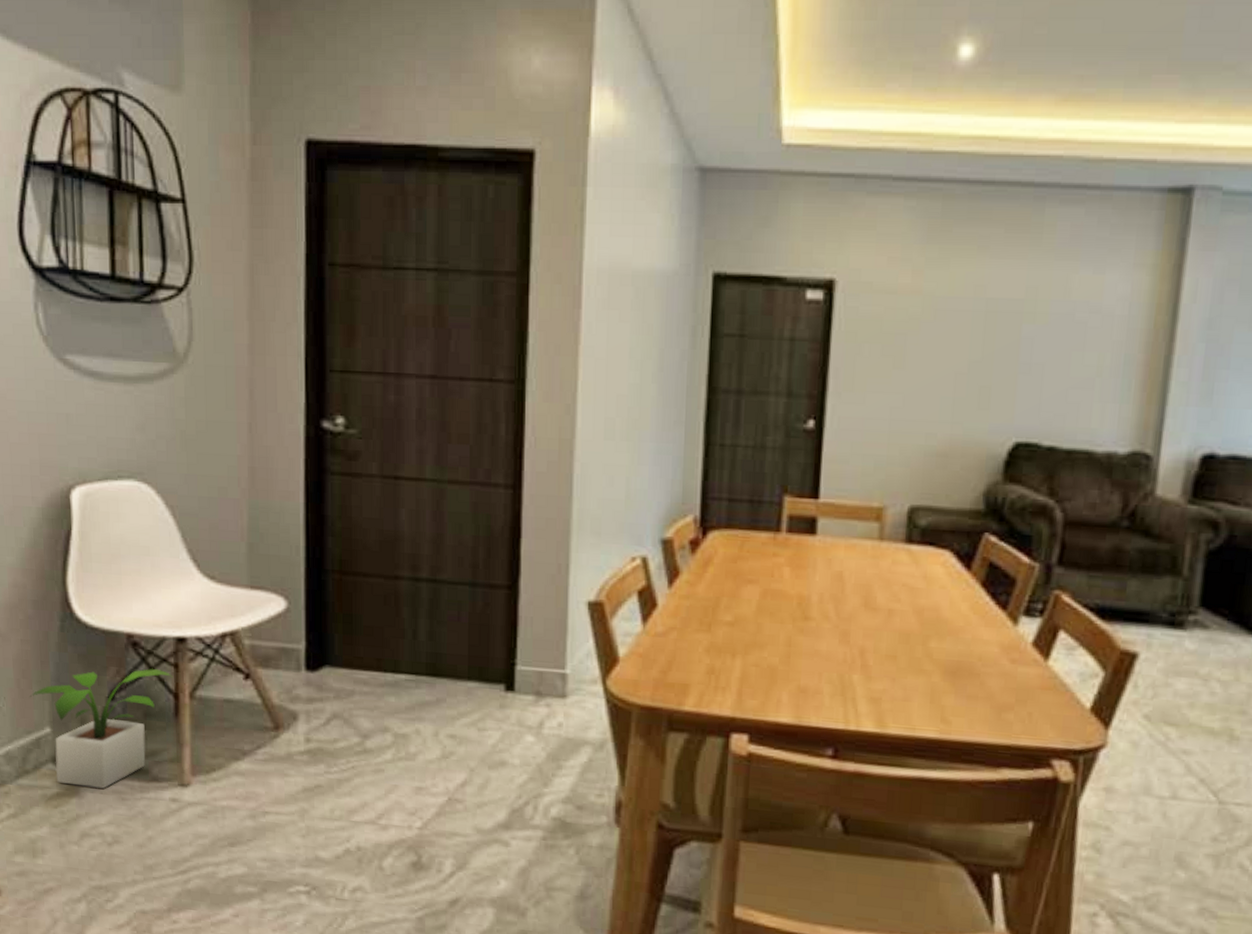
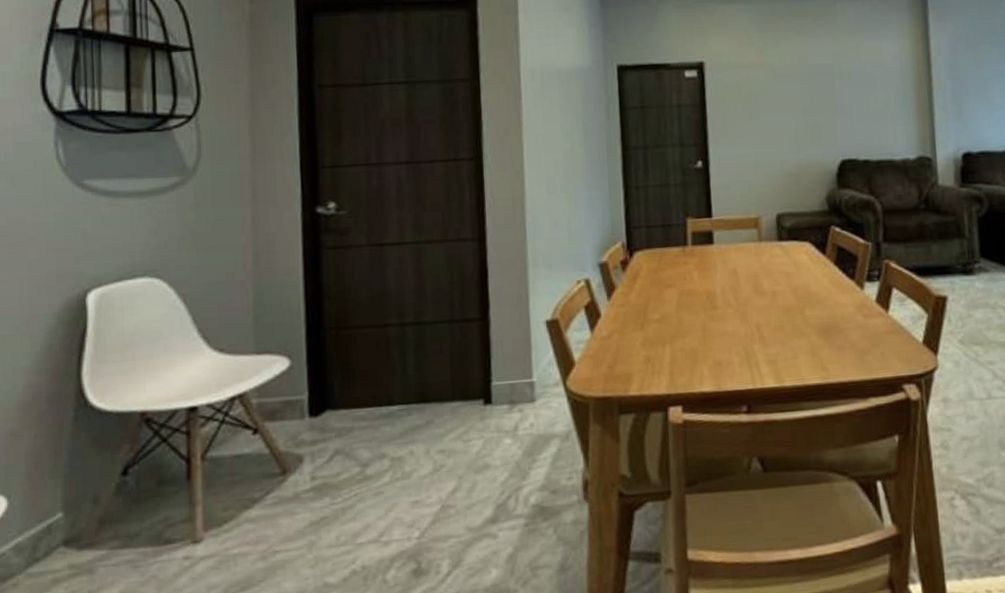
potted plant: present [29,668,173,789] -> none [41,439,185,564]

